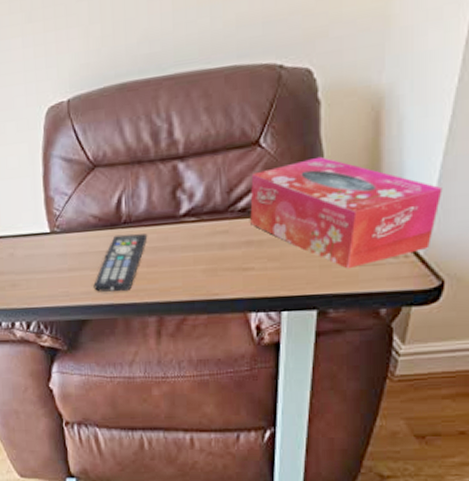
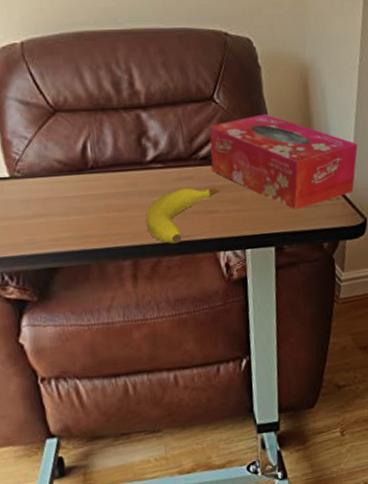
remote control: present [93,233,148,292] -> none [63,179,117,238]
fruit: none [174,242,257,302] -> present [146,187,220,244]

